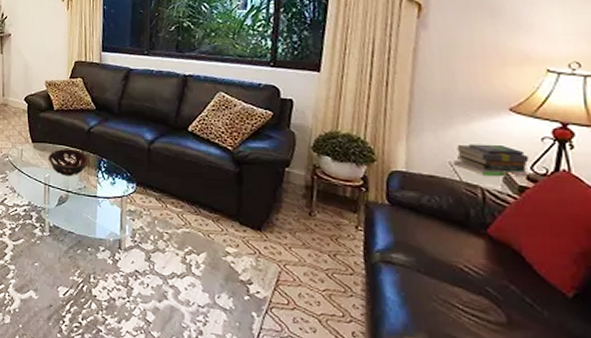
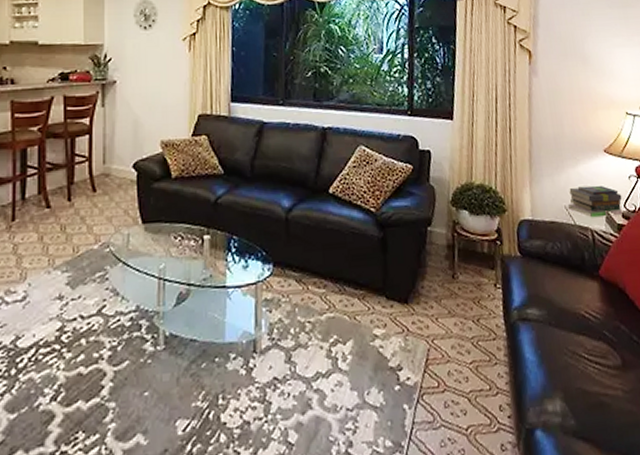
decorative bowl: present [48,149,90,175] -> none [164,228,217,264]

